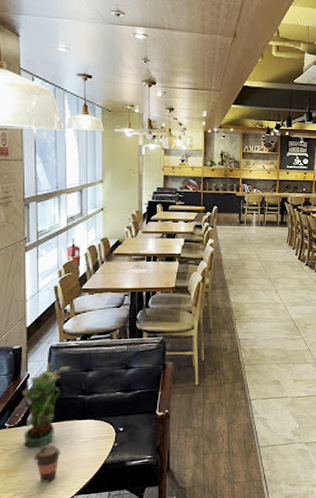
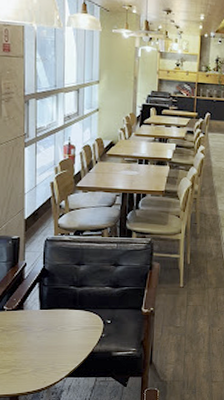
potted plant: present [14,361,72,448] -> none [12,253,65,331]
coffee cup: present [34,445,62,483] -> none [30,330,54,363]

